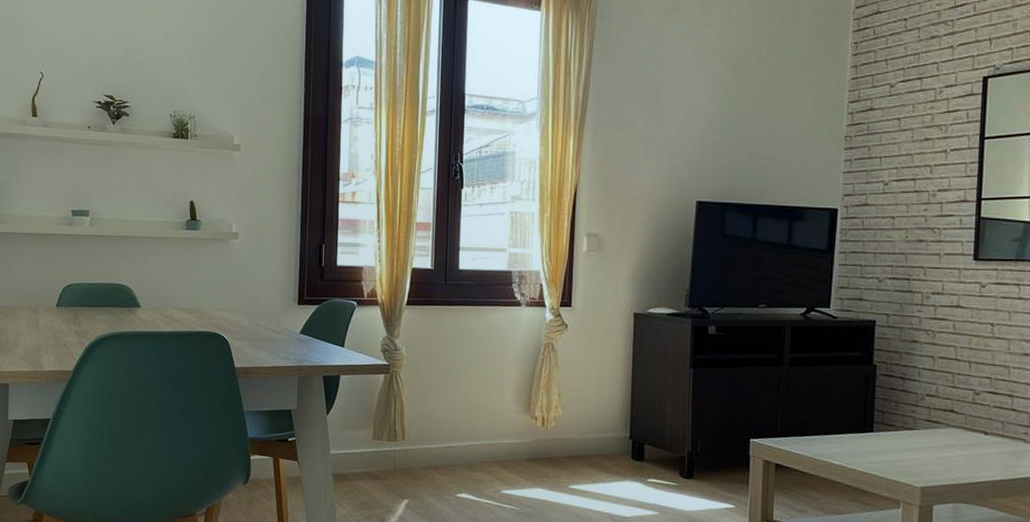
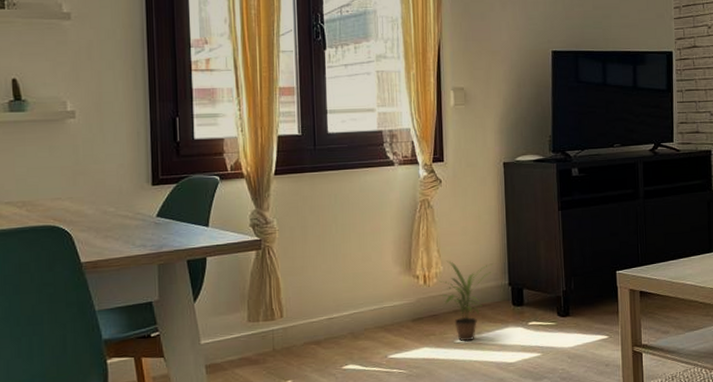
potted plant: none [558,405,615,489] -> present [439,260,493,342]

